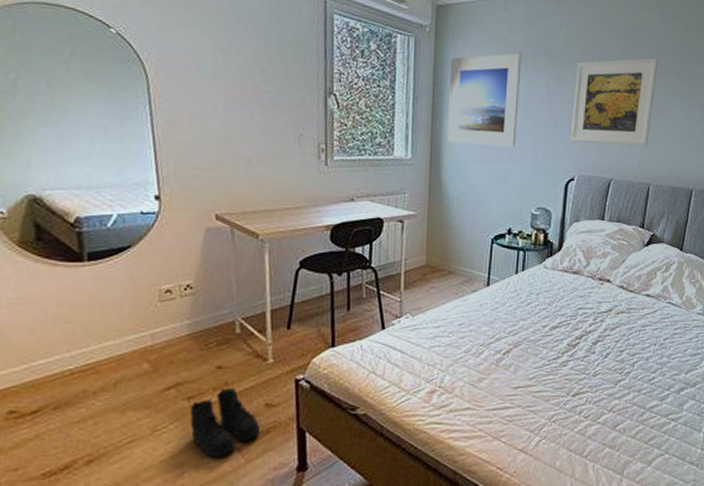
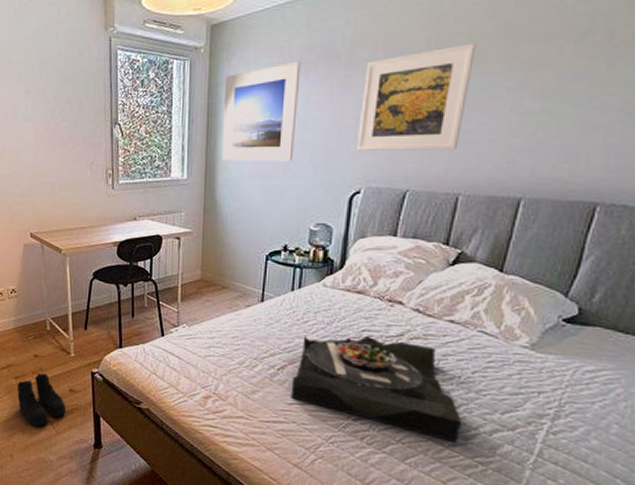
serving tray: none [516,313,658,405] -> present [291,335,463,444]

